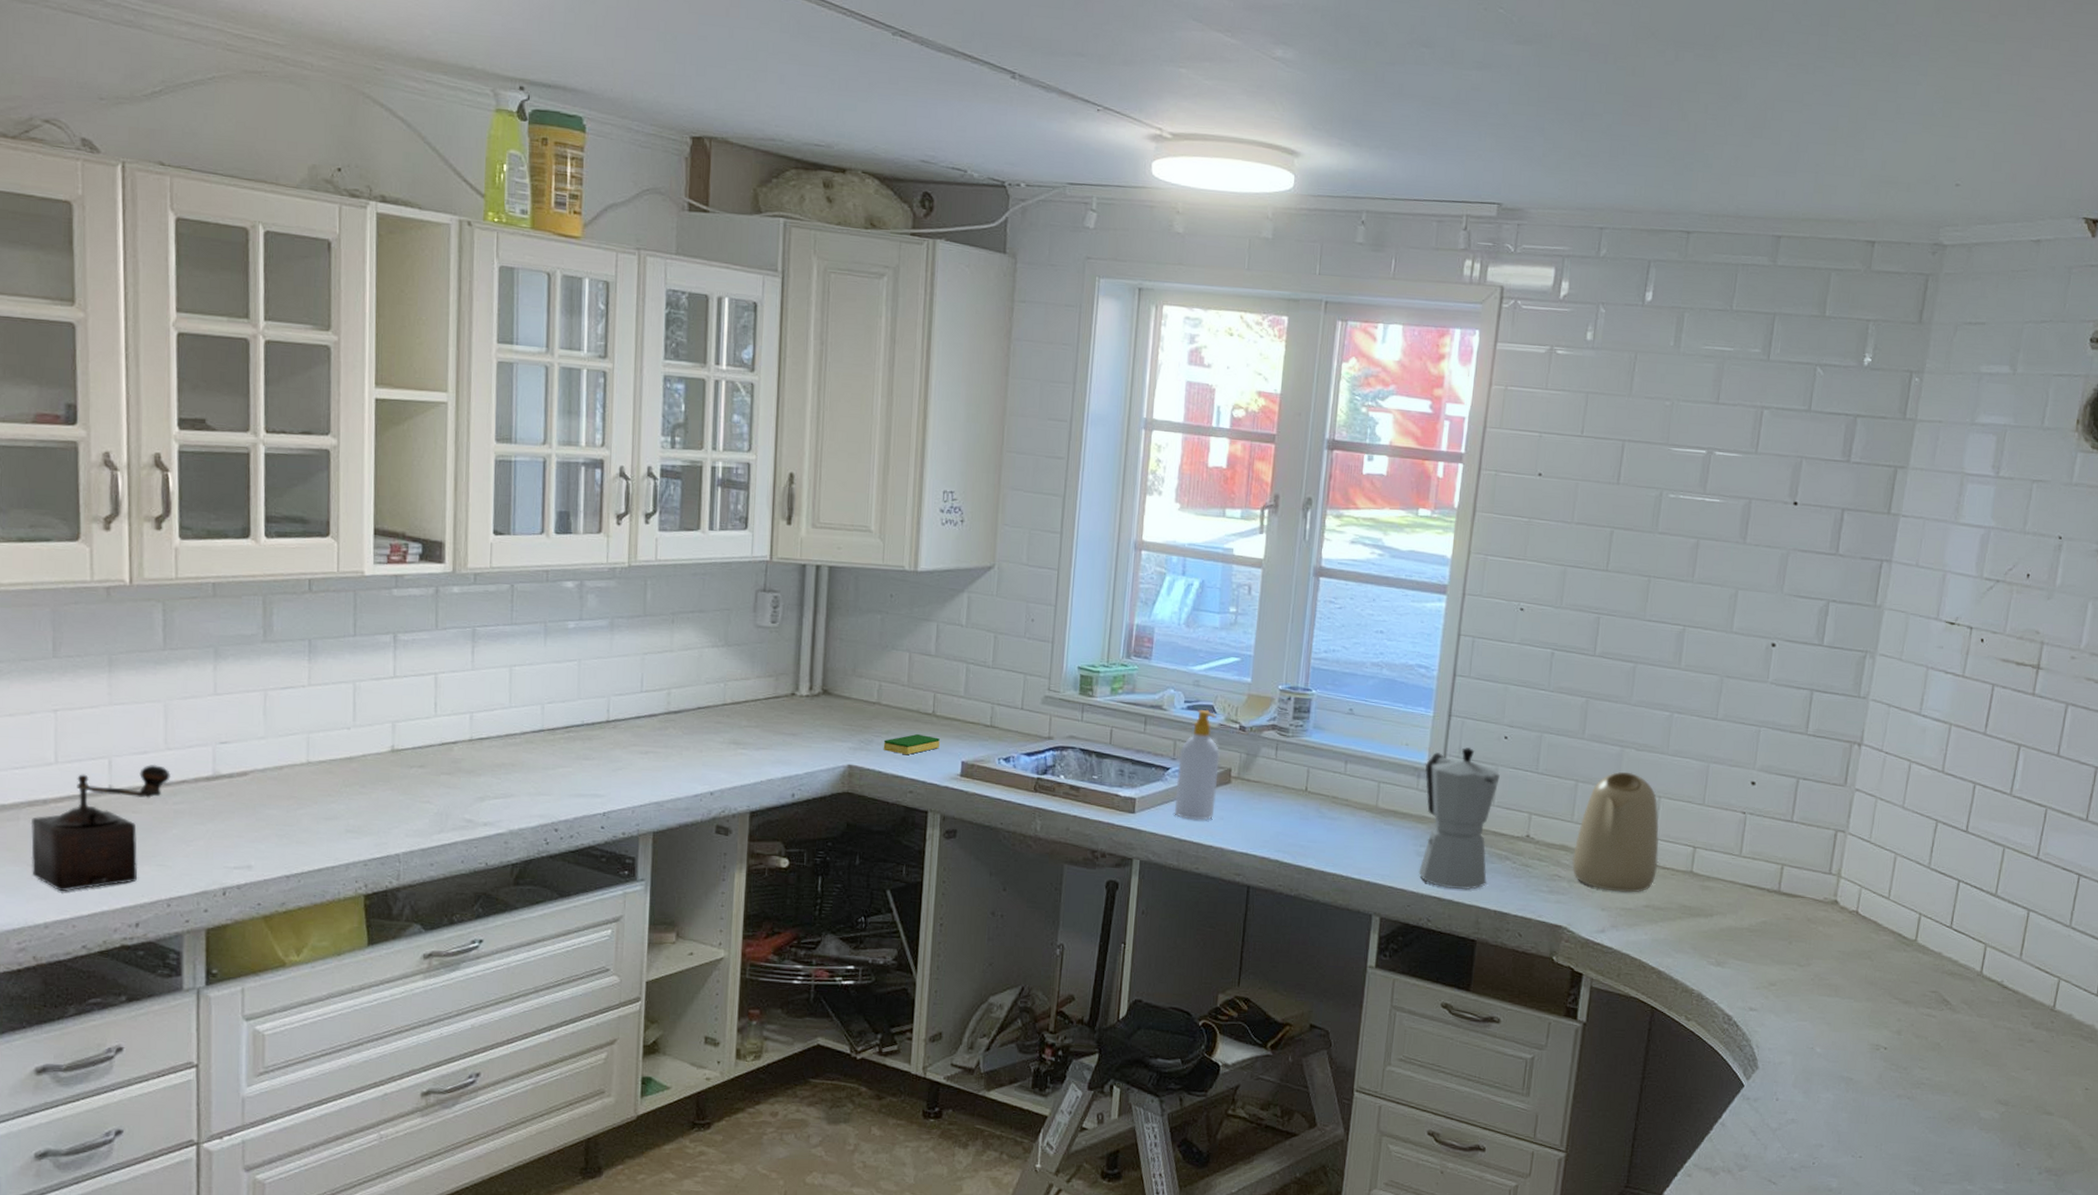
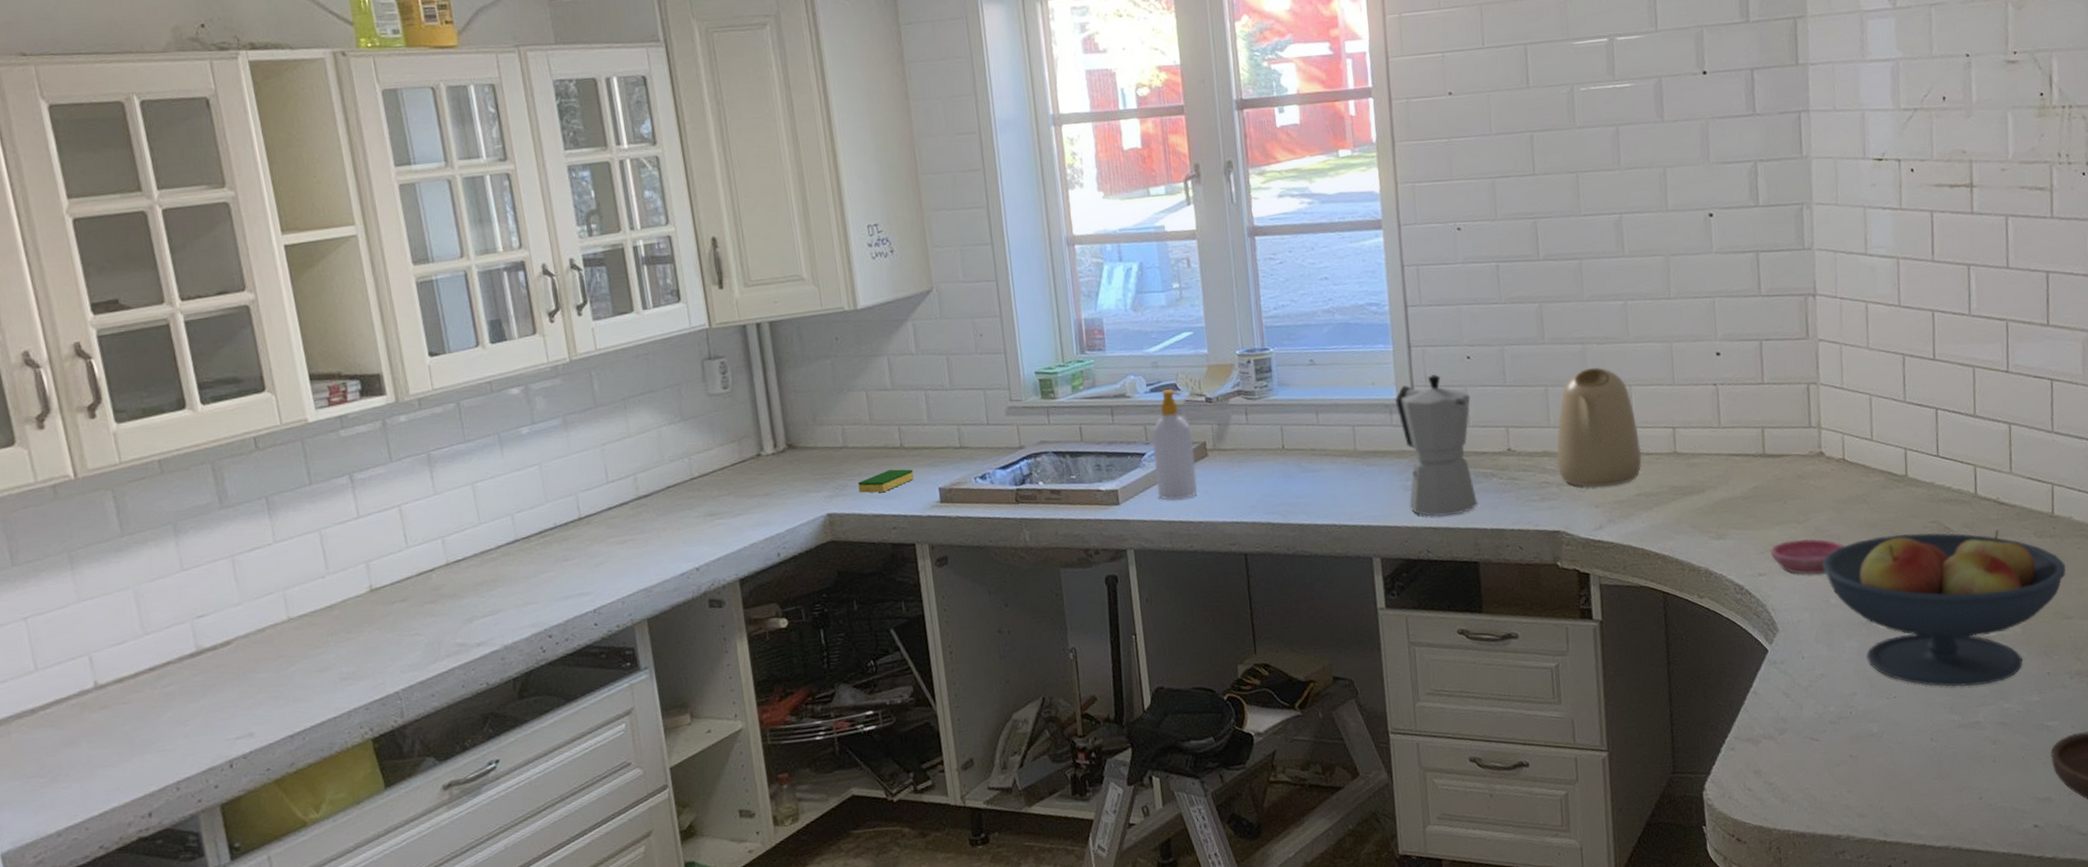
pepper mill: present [30,764,171,892] -> none [22,651,154,797]
saucer: none [1766,981,1841,1021] -> present [1770,538,1845,575]
fruit bowl: none [1814,995,2057,1163] -> present [1822,530,2066,687]

